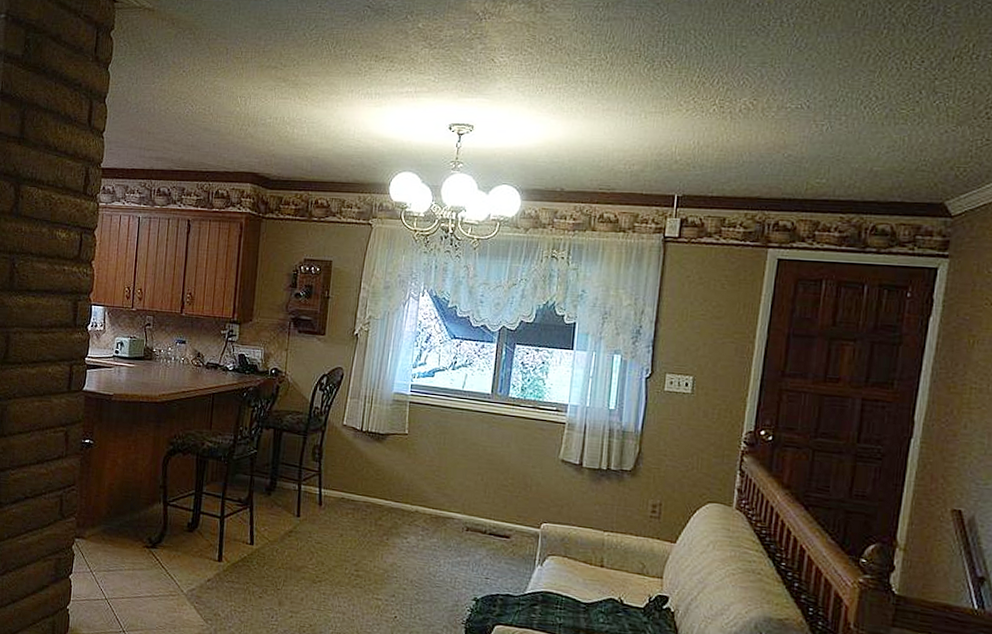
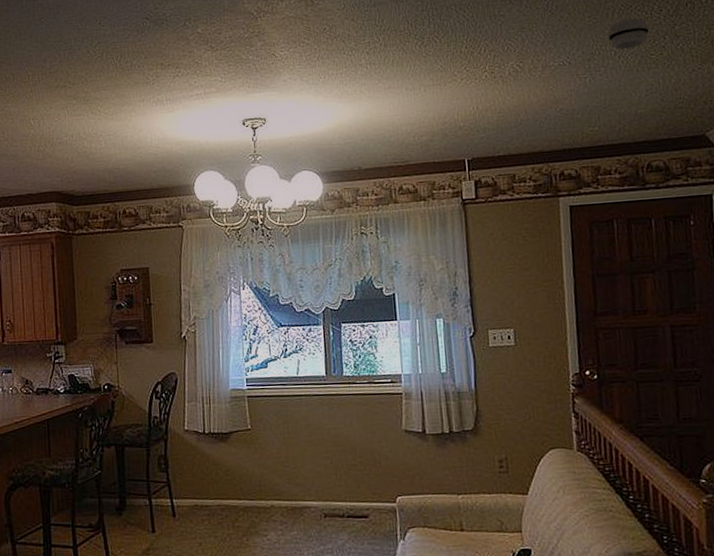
smoke detector: none [856,66,906,99] -> present [607,17,650,50]

